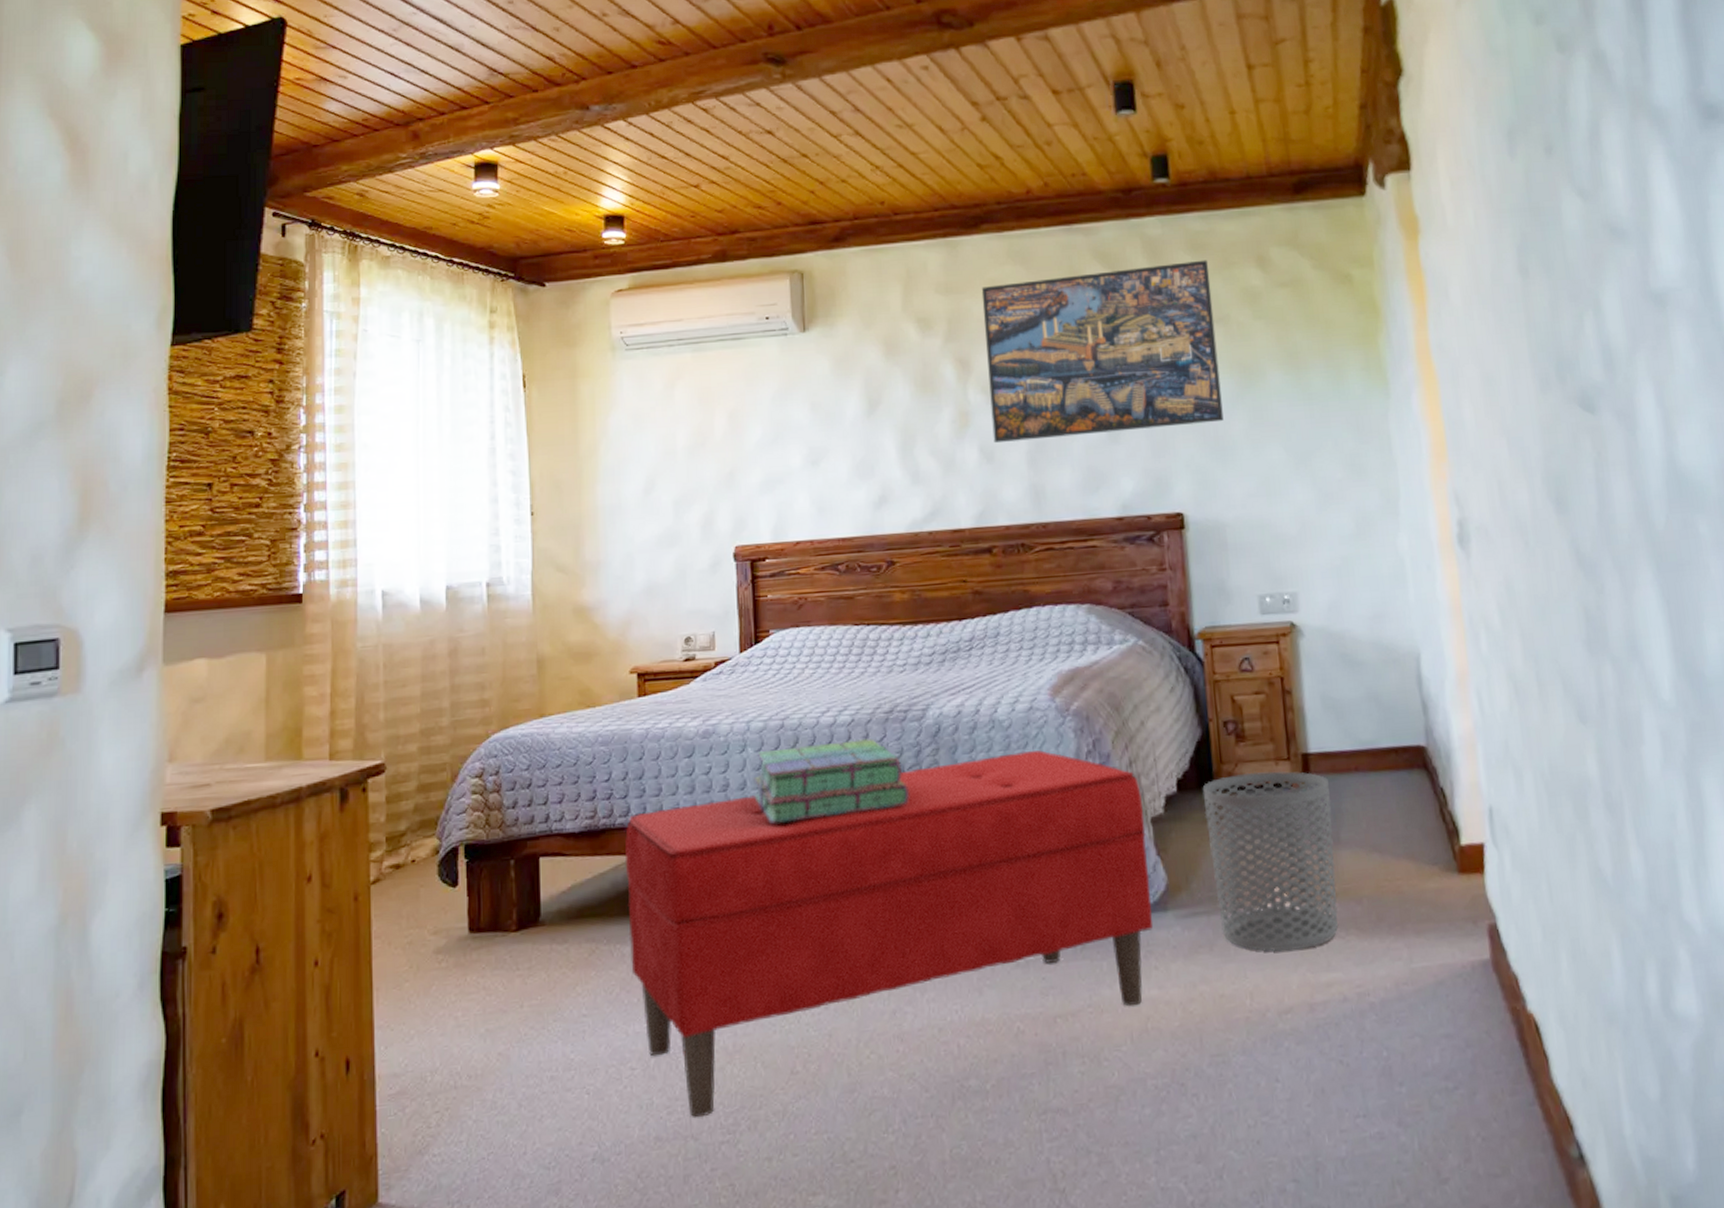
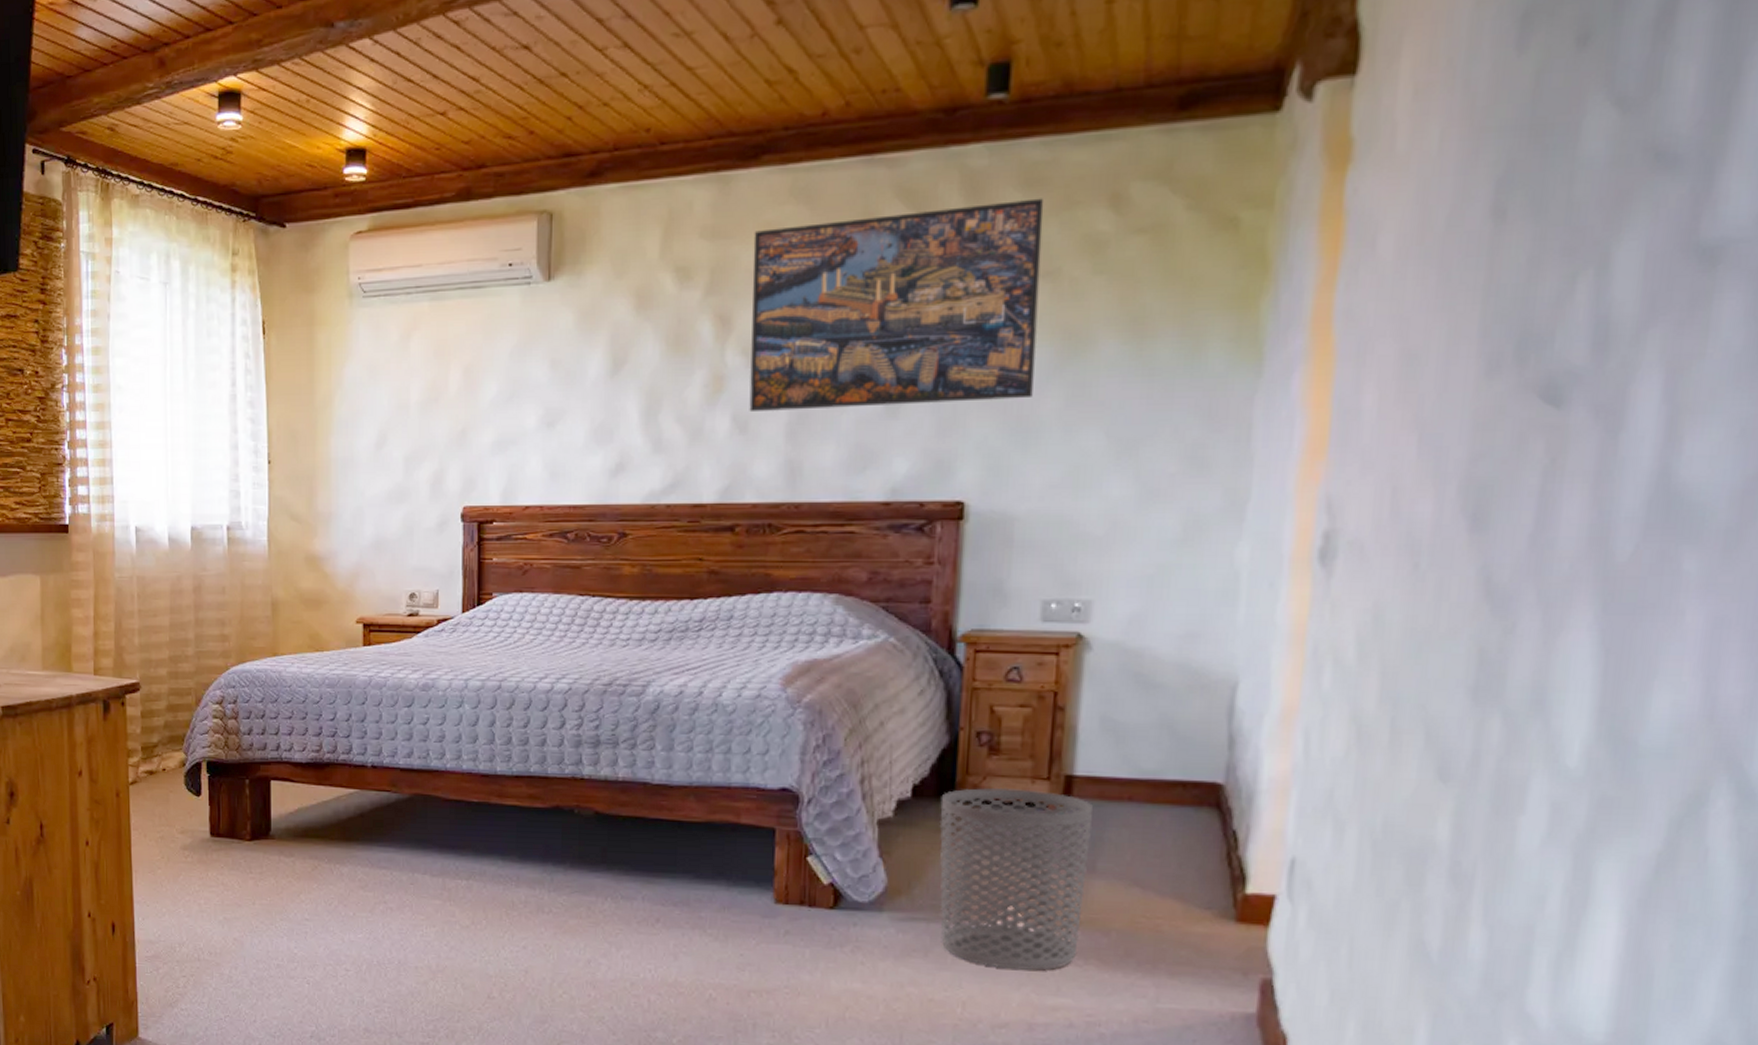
bench: present [624,749,1153,1119] -> none [346,738,871,1020]
stack of books: present [753,738,910,824] -> none [468,707,622,778]

